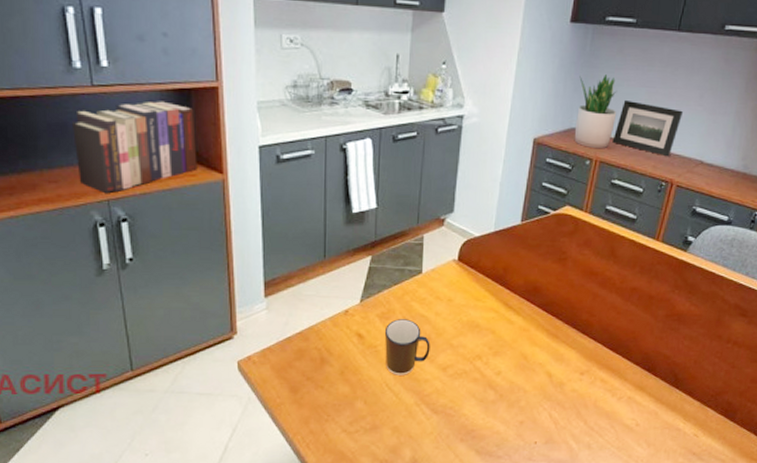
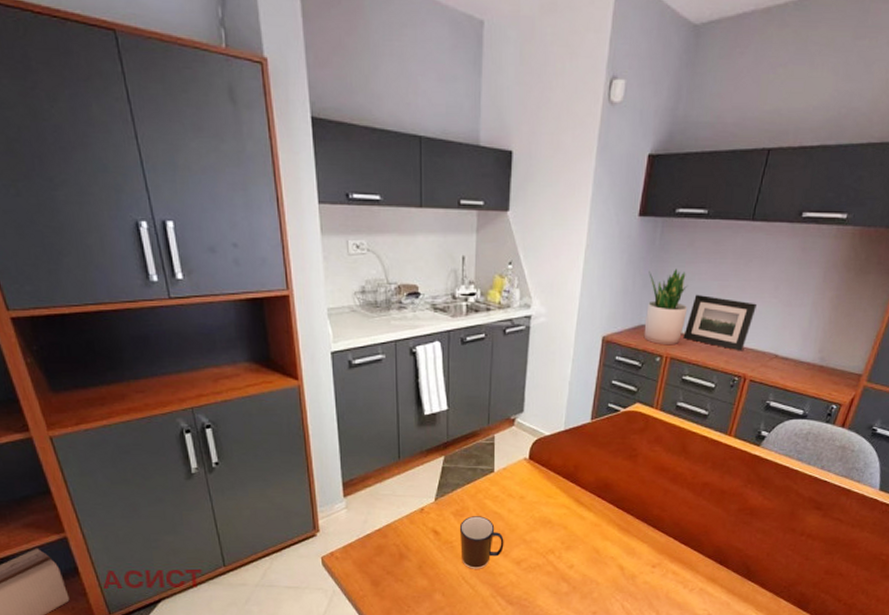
books: present [72,100,197,194] -> none [154,311,274,402]

